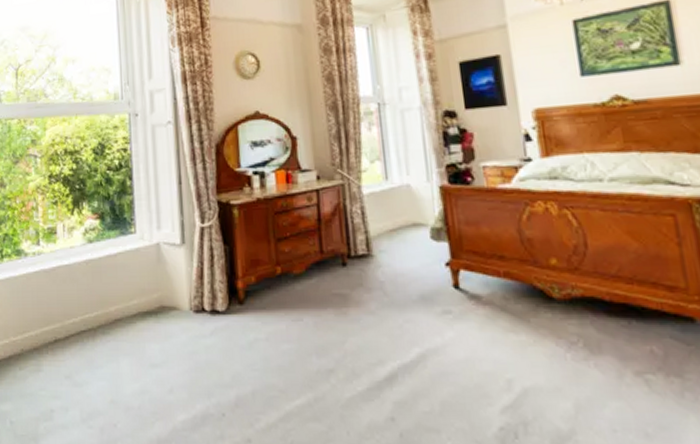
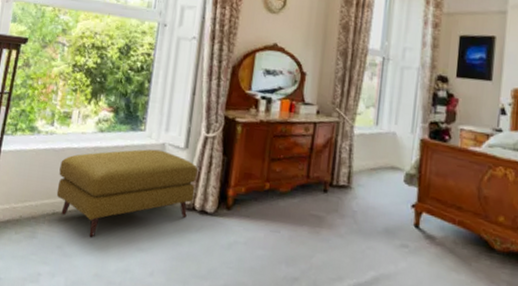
ottoman: none [54,251,201,360] -> present [56,149,198,237]

